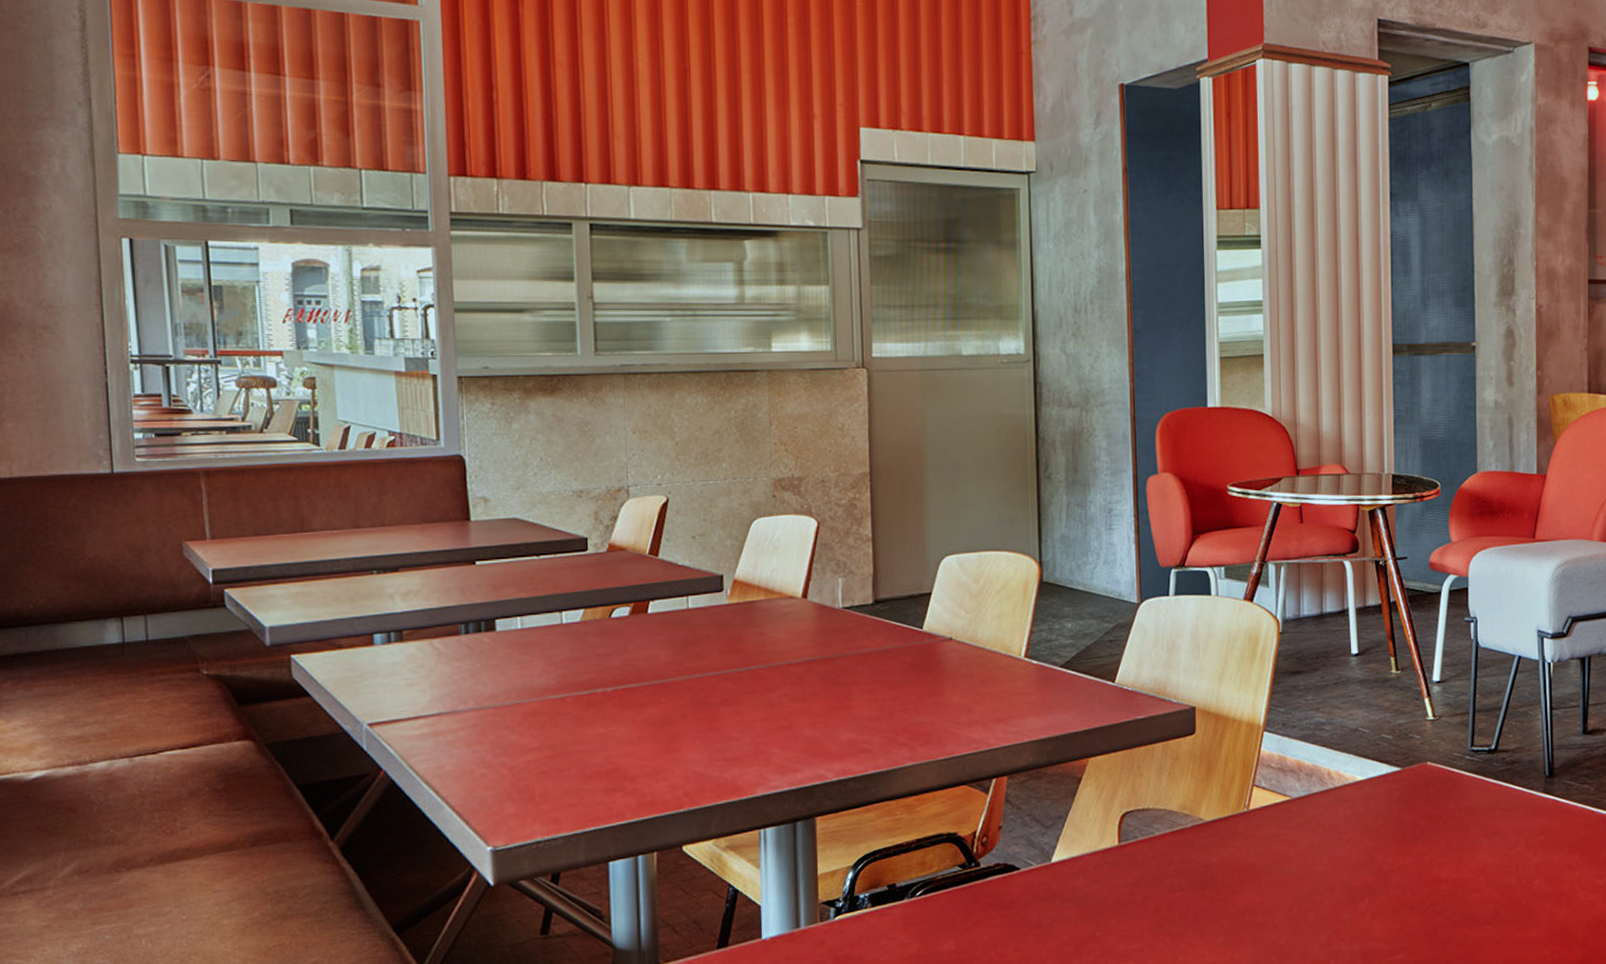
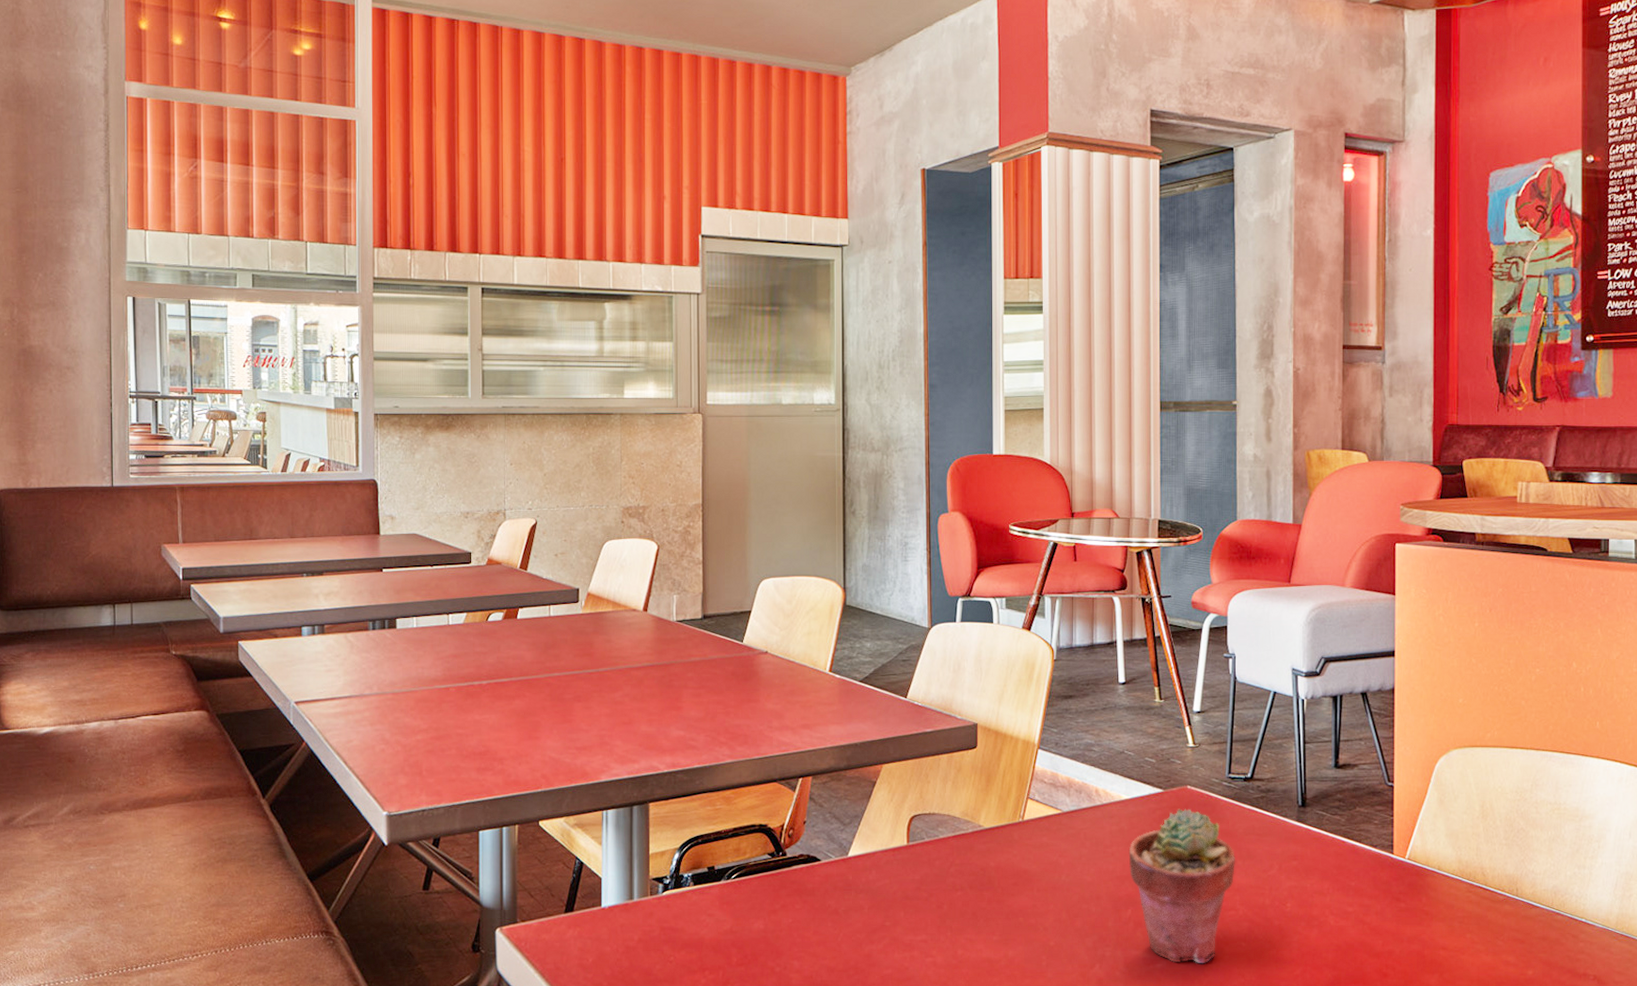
potted succulent: none [1364,786,1481,952] -> present [1128,809,1236,963]

